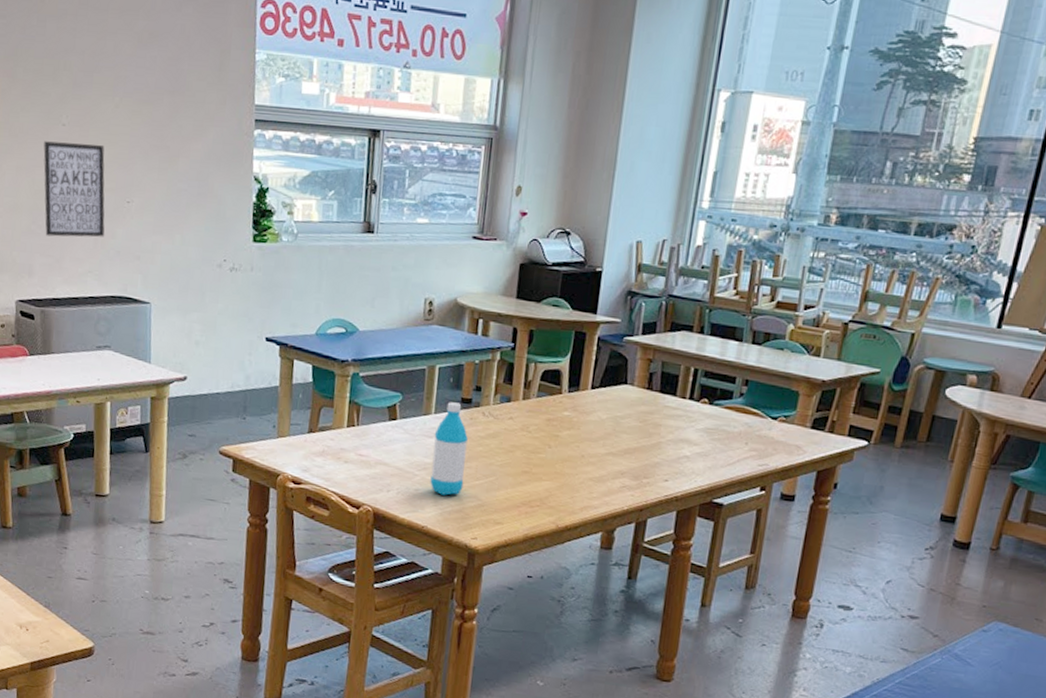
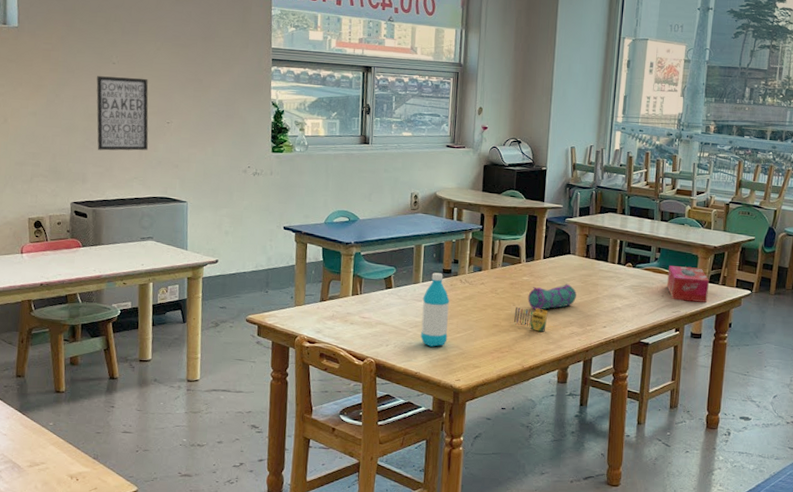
crayon: none [548,449,594,483] -> present [513,306,548,332]
pencil case: none [568,422,632,455] -> present [528,283,577,310]
tissue box: none [753,404,811,454] -> present [667,266,709,302]

